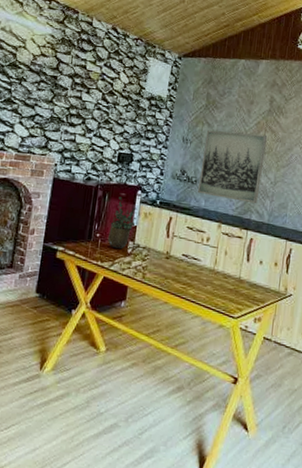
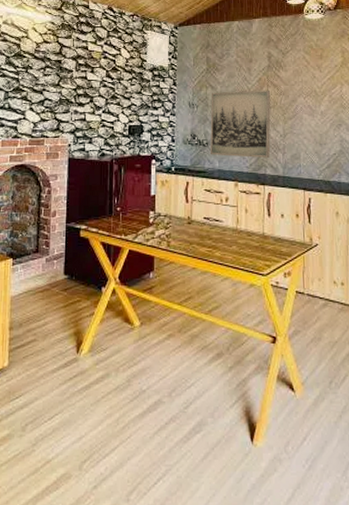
potted plant: present [108,197,138,249] -> none [129,168,154,219]

